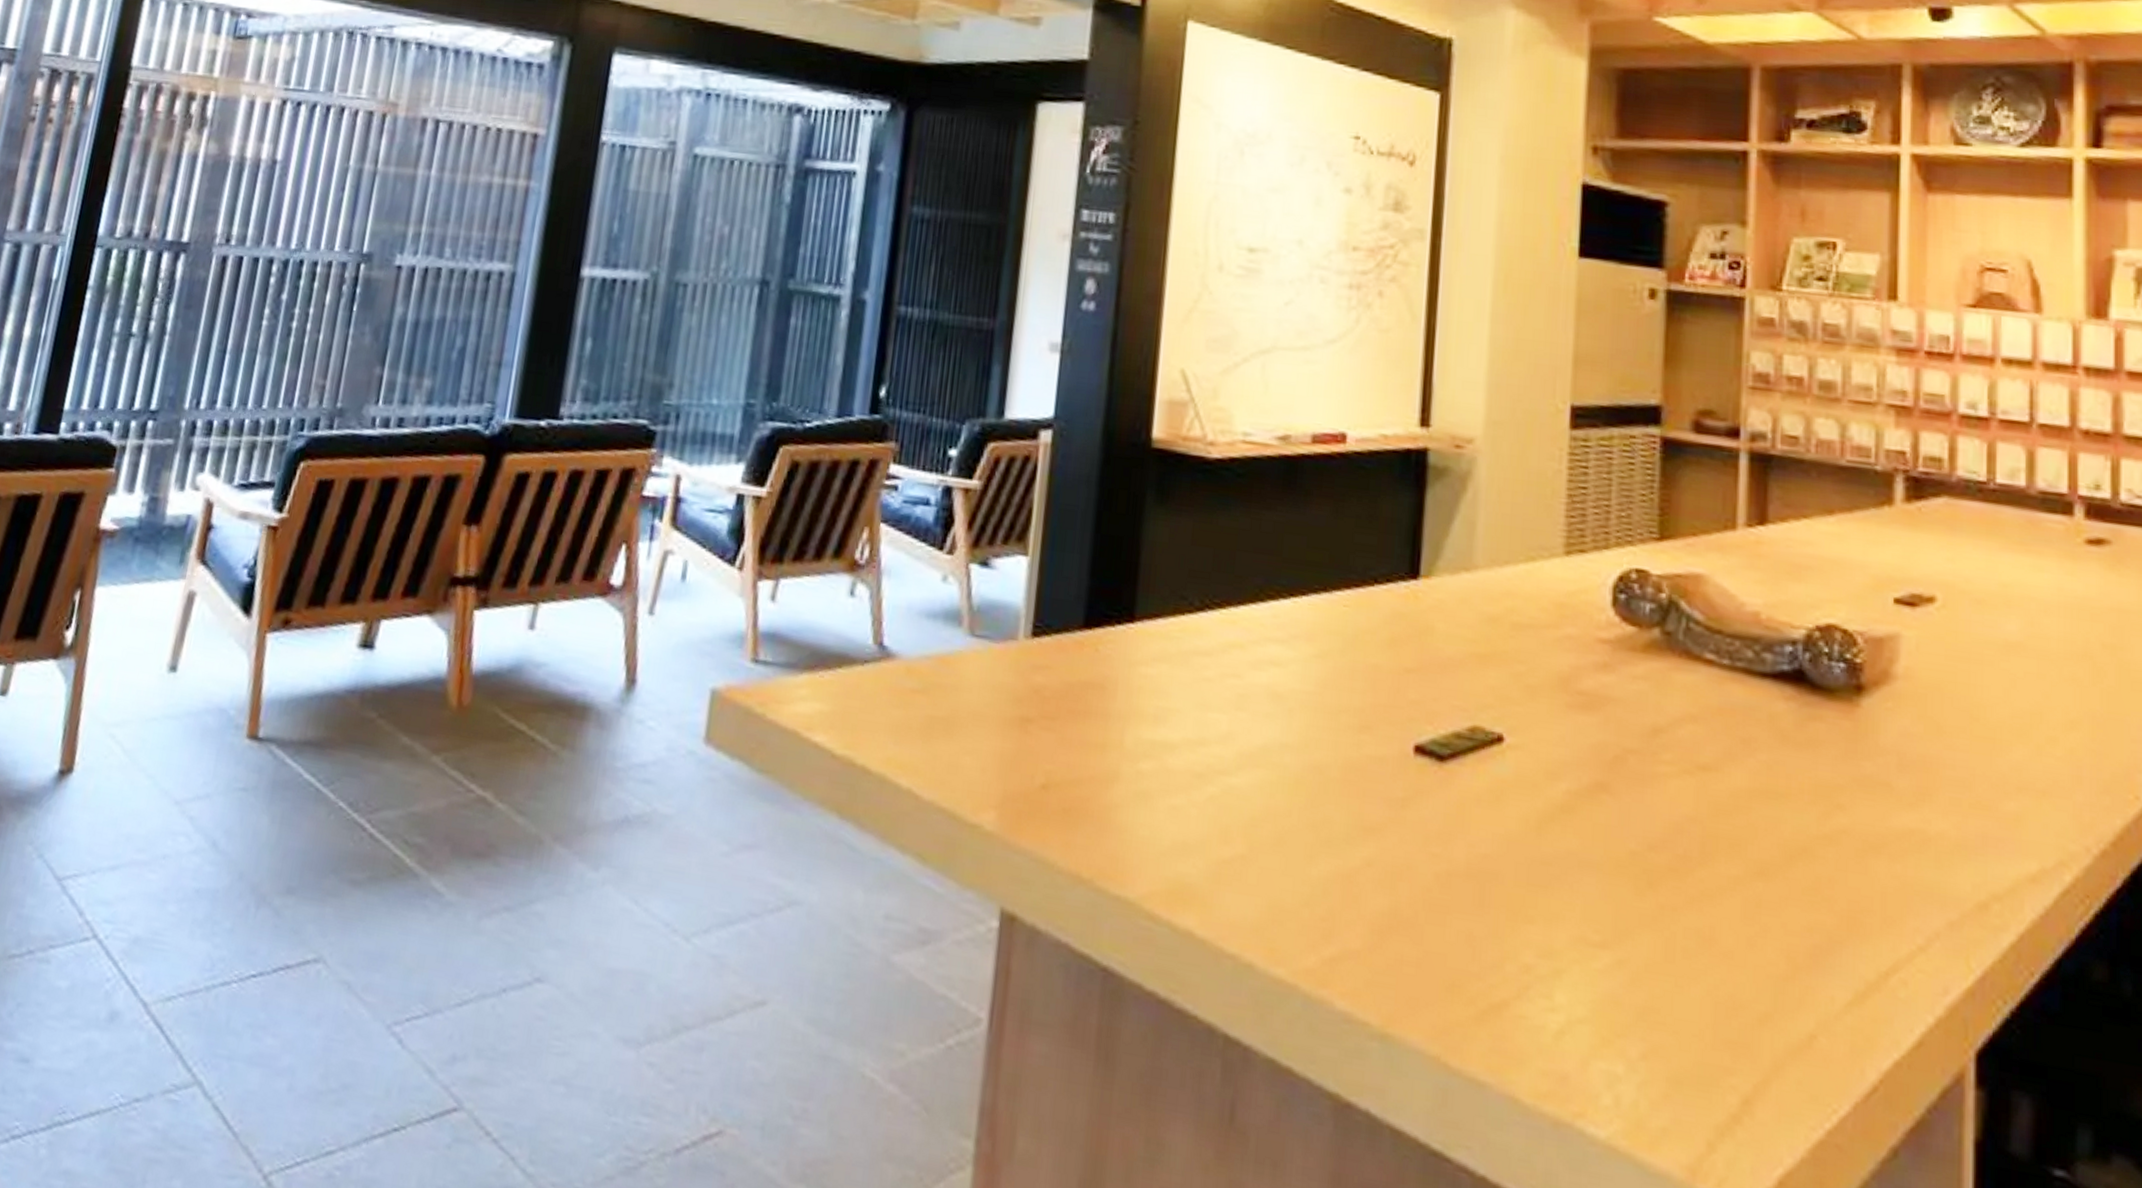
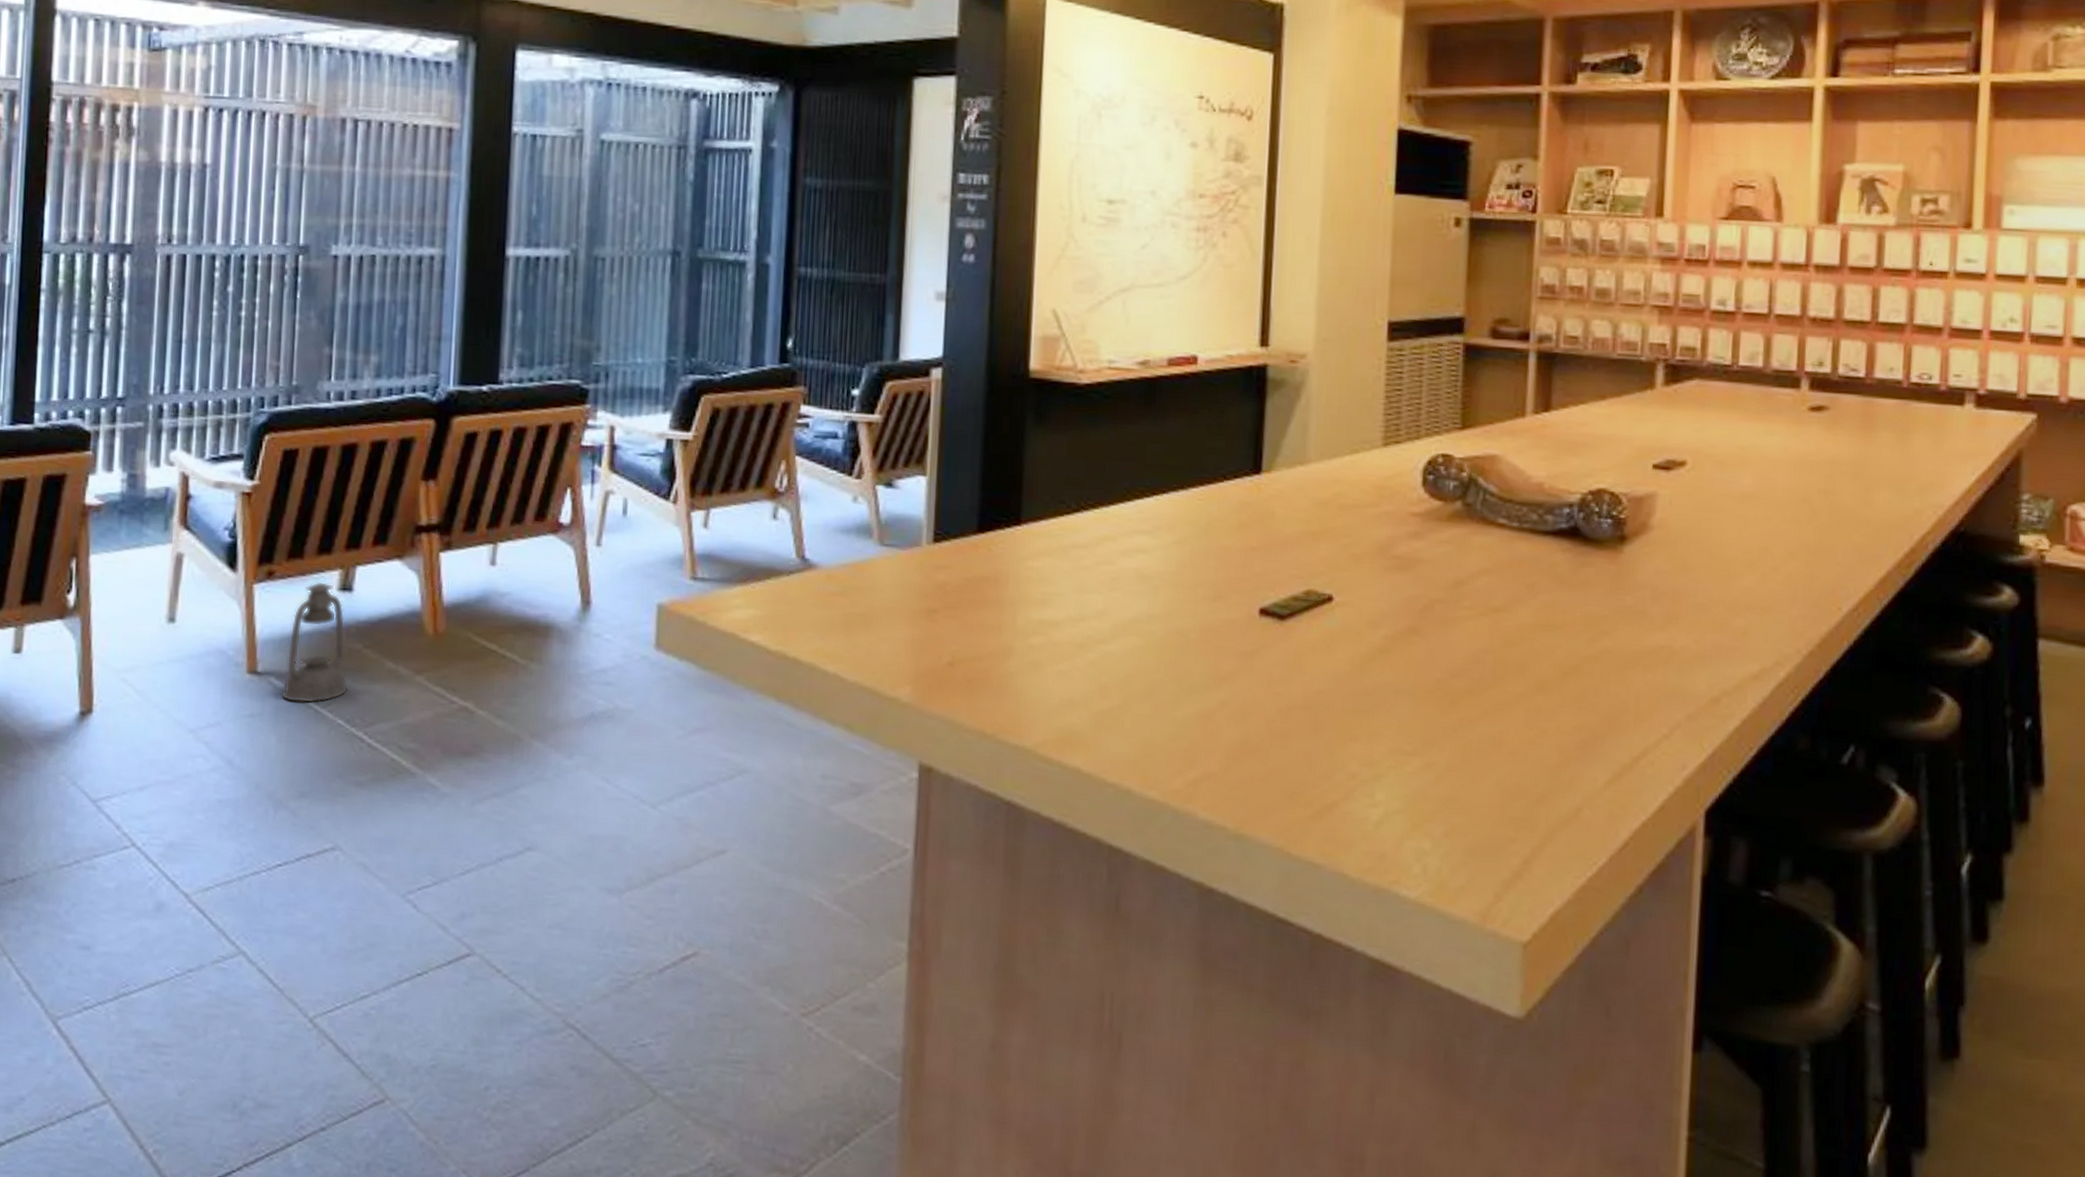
lantern: none [281,635,362,780] -> present [281,581,348,704]

